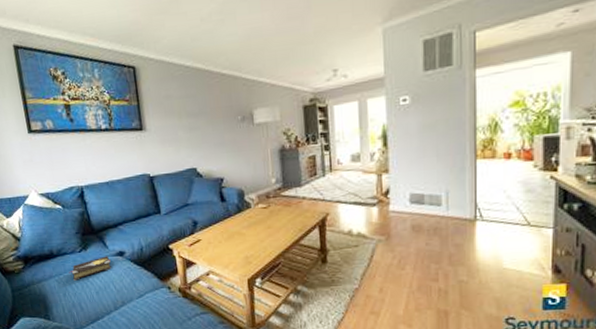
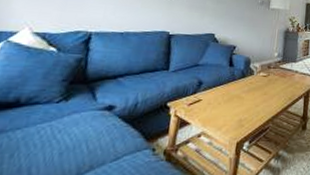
hardback book: present [69,256,111,281] -> none [31,109,94,137]

